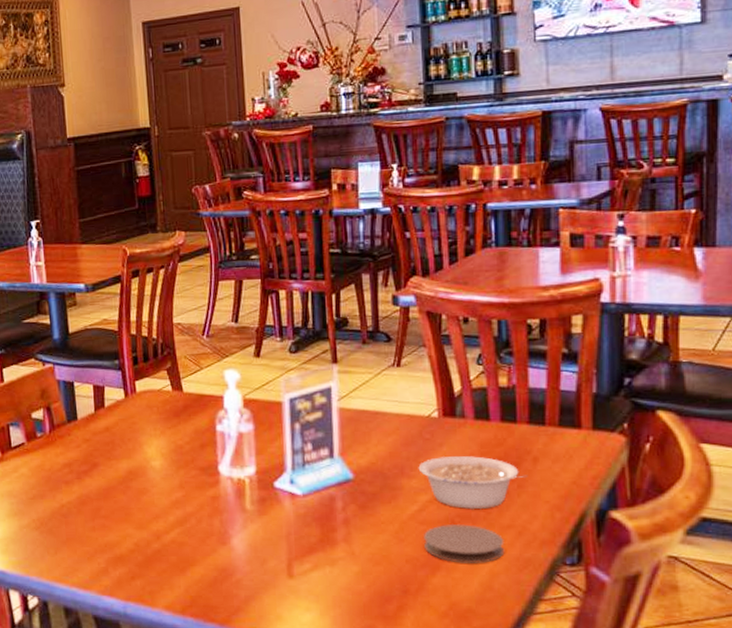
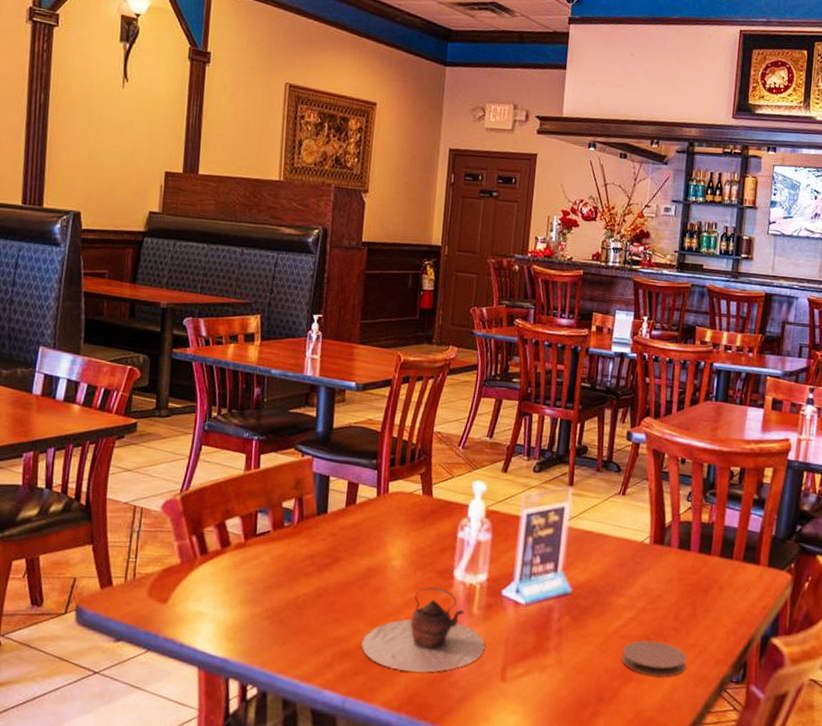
teapot: none [133,484,265,574] -> present [361,587,485,673]
legume: present [418,456,528,509] -> none [627,579,714,628]

